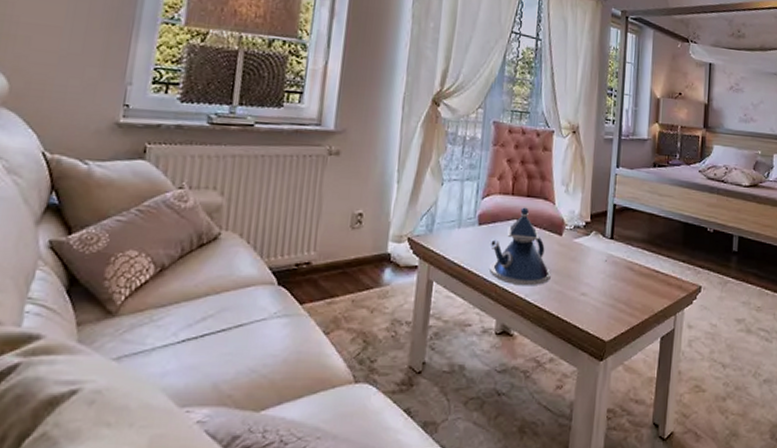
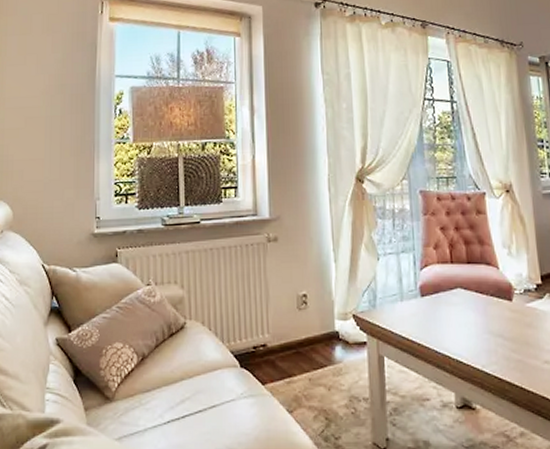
teapot: present [489,207,551,286] -> none [435,274,507,357]

